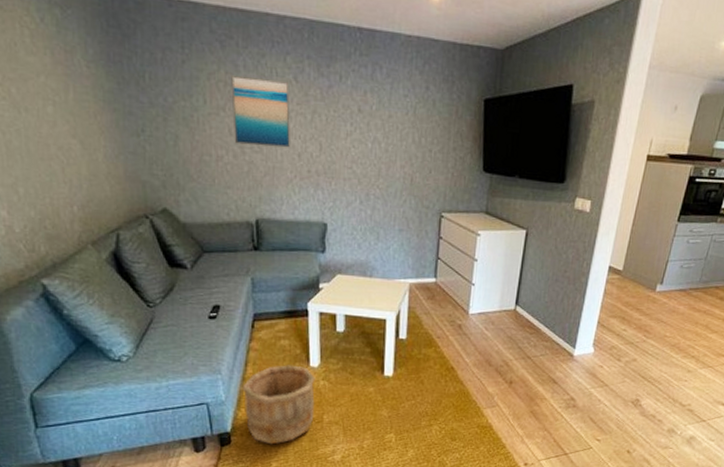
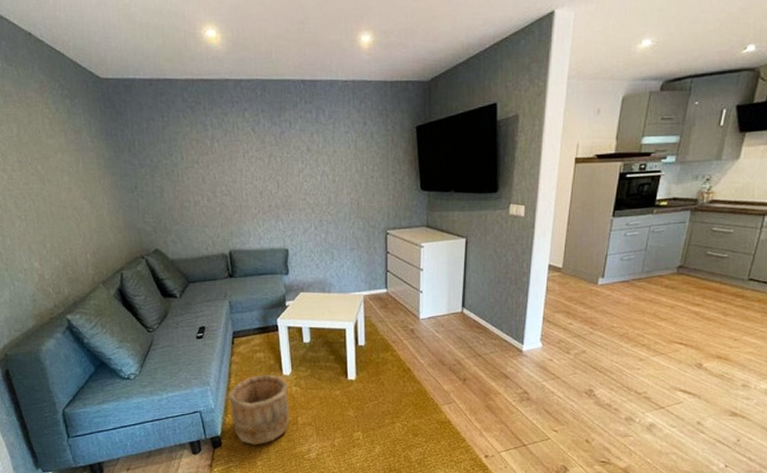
wall art: present [231,74,291,148] -> none [201,132,253,190]

